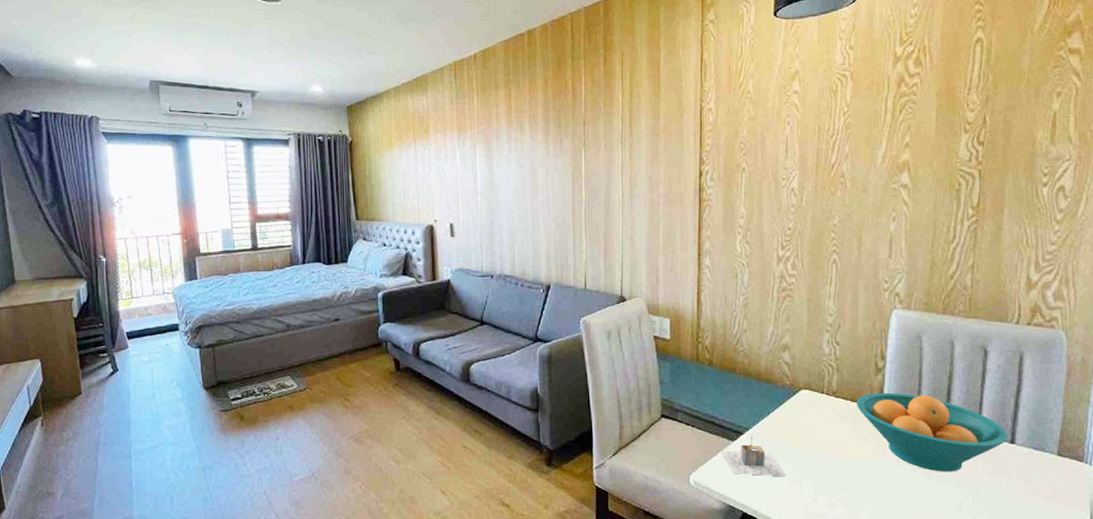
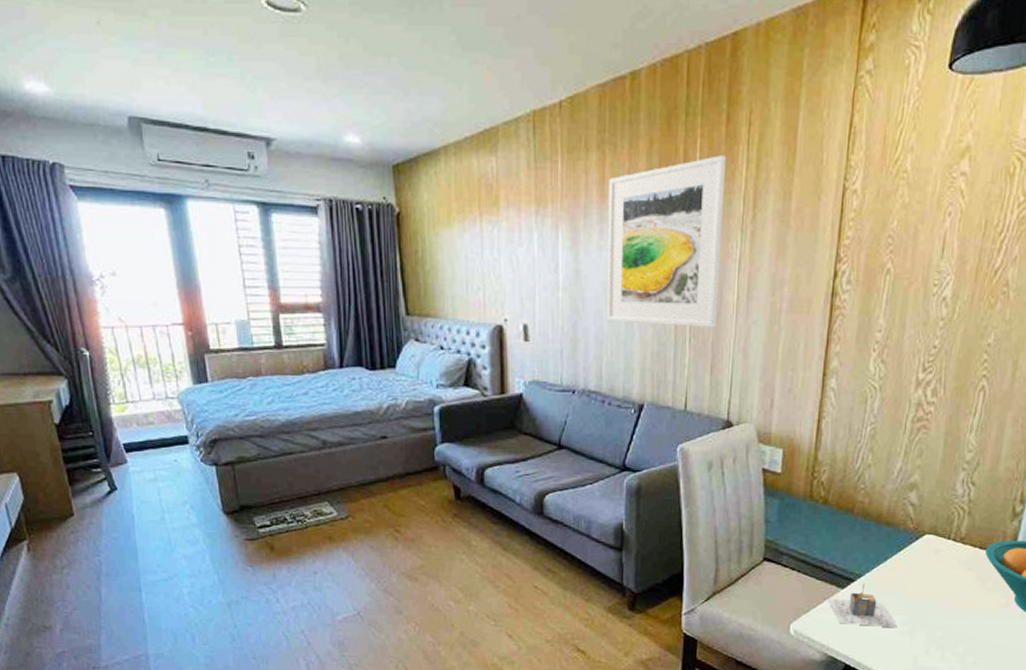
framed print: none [514,87,607,220] -> present [607,155,727,328]

